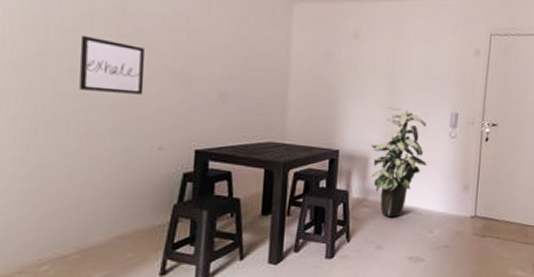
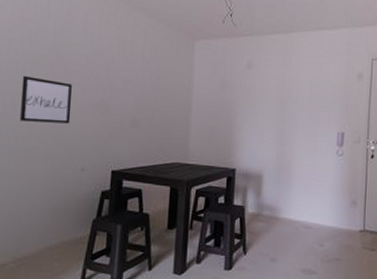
indoor plant: present [370,106,427,218] -> none [263,127,316,232]

